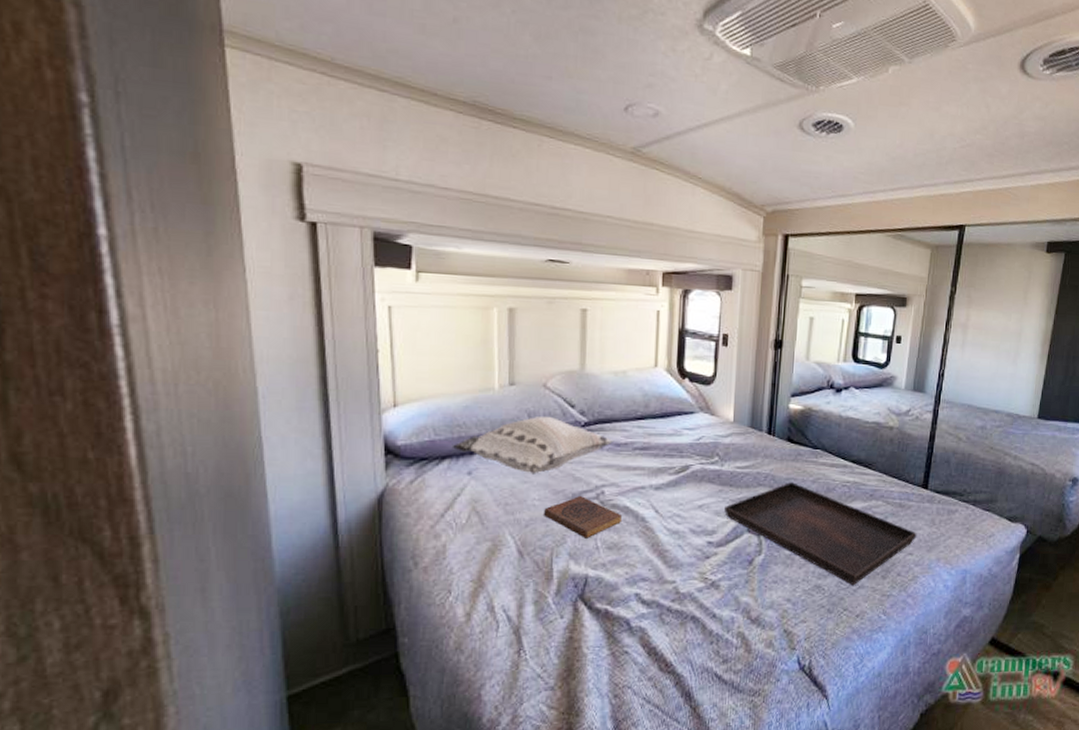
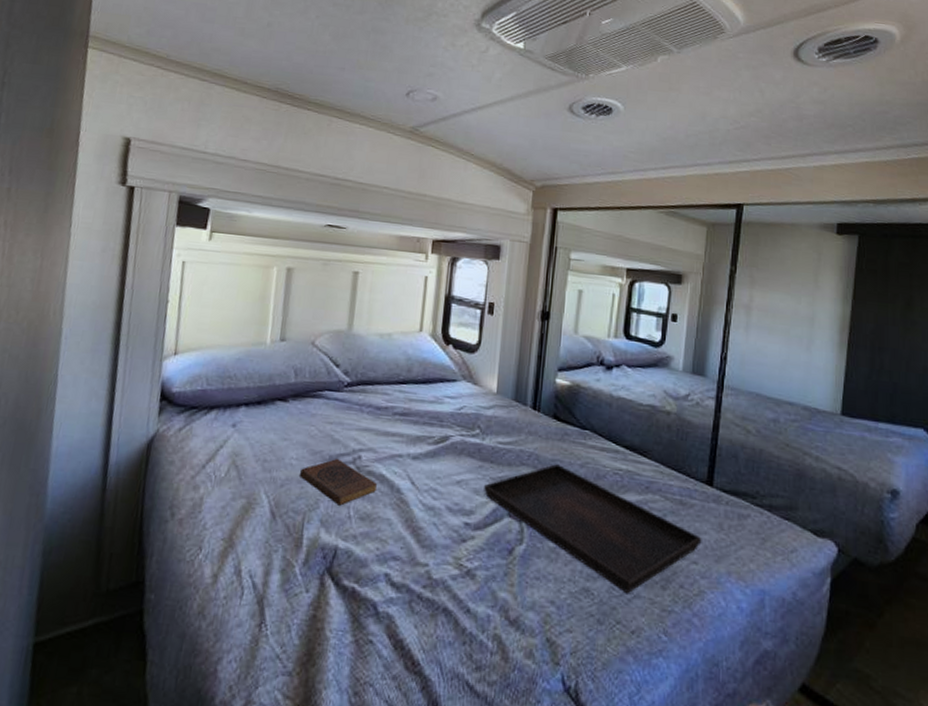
decorative pillow: present [452,417,615,474] -> none [221,373,376,432]

